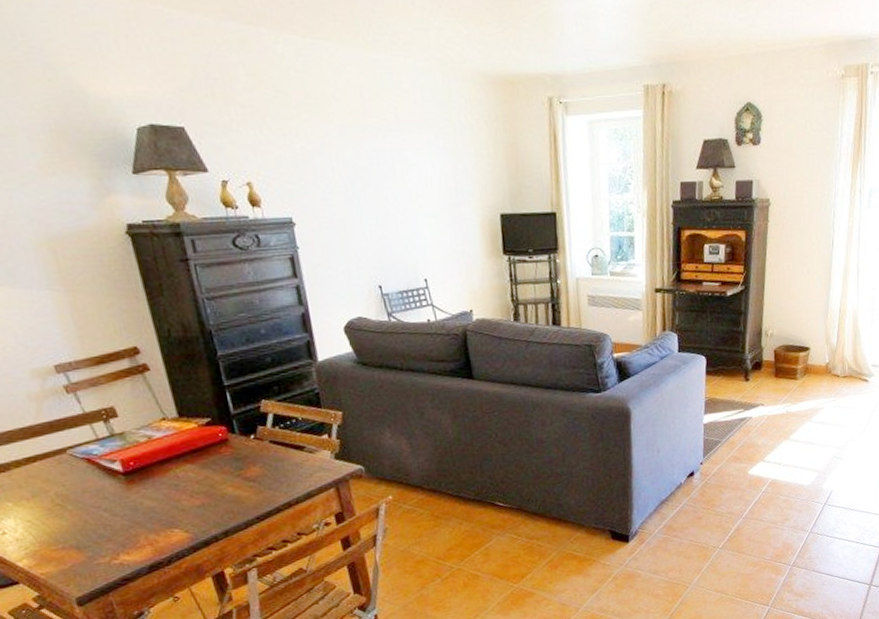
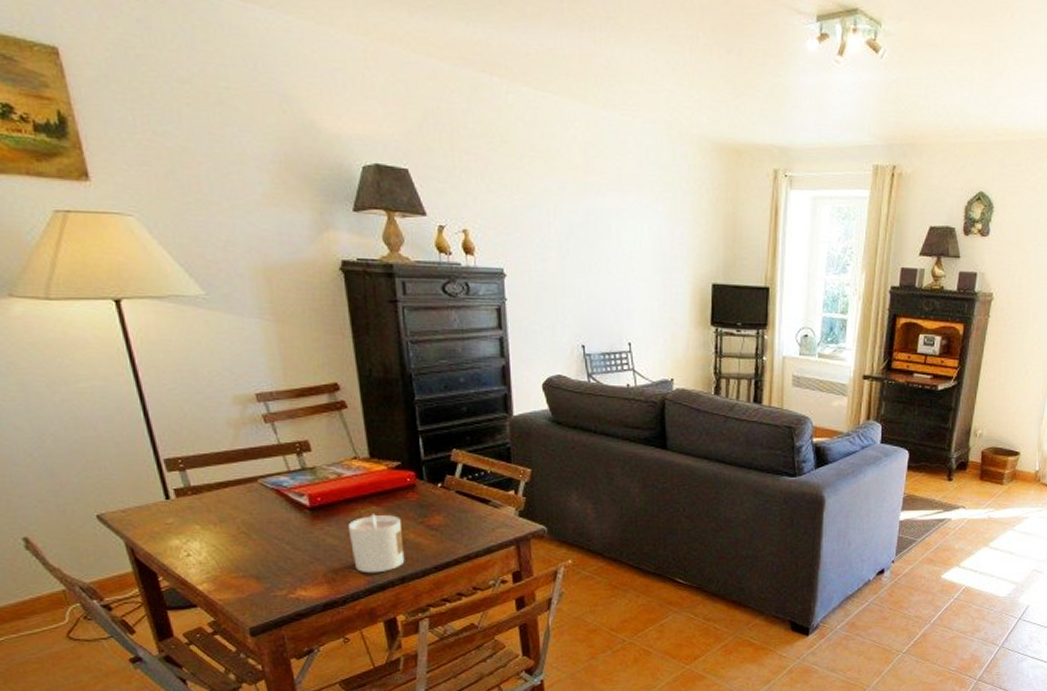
candle: none [164,471,226,531] -> present [347,514,405,574]

